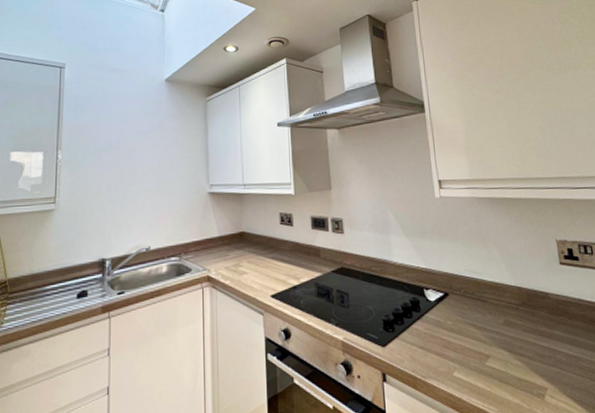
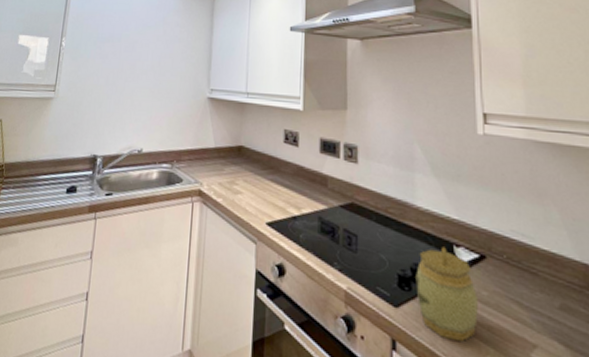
jar: none [397,291,446,365] -> present [416,247,478,343]

